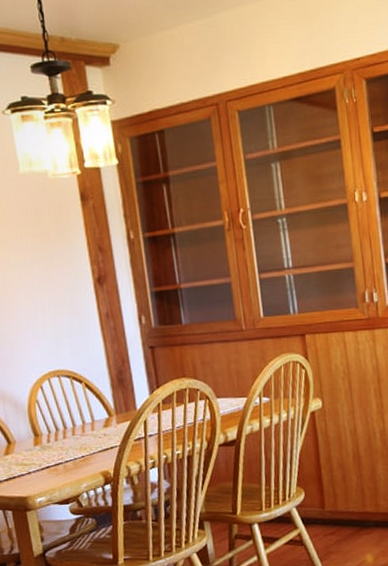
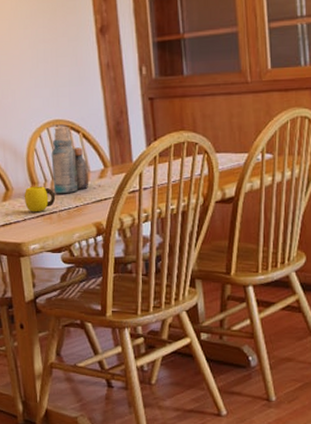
cup: none [27,437,61,465] -> present [24,186,56,213]
bottle: none [53,376,95,444] -> present [51,126,89,193]

